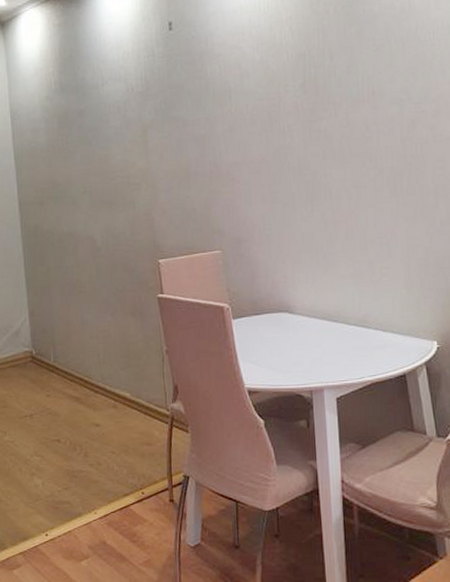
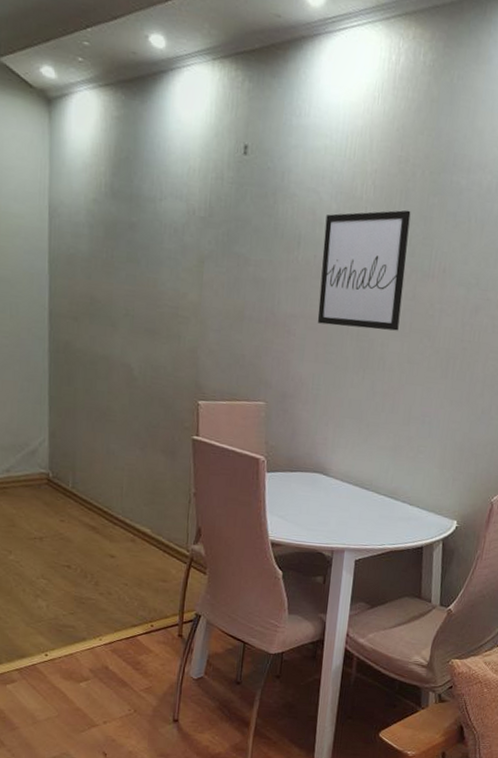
wall art: none [251,45,339,166] -> present [317,210,411,331]

